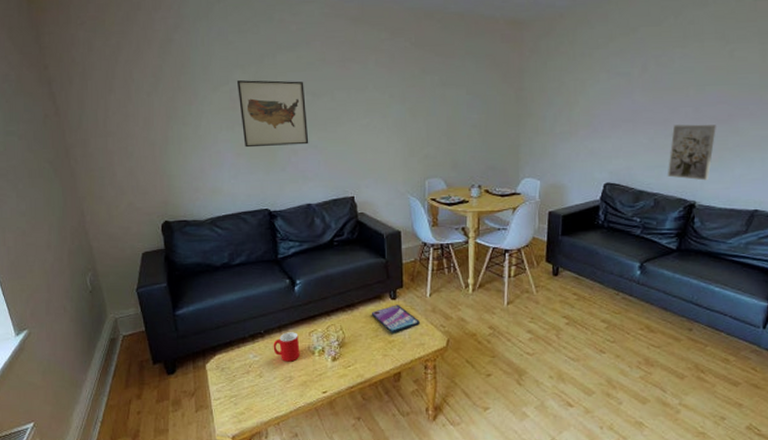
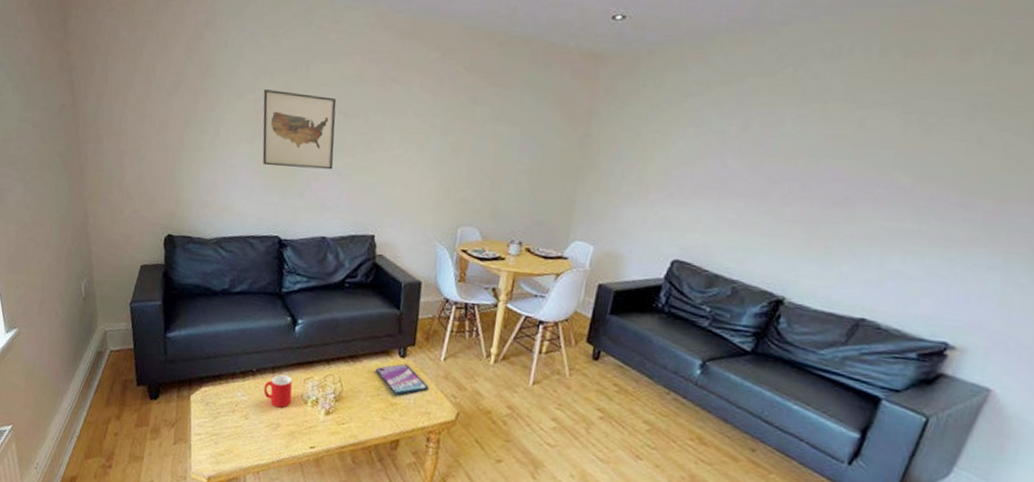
wall art: present [667,124,716,181] -> none [753,201,827,274]

